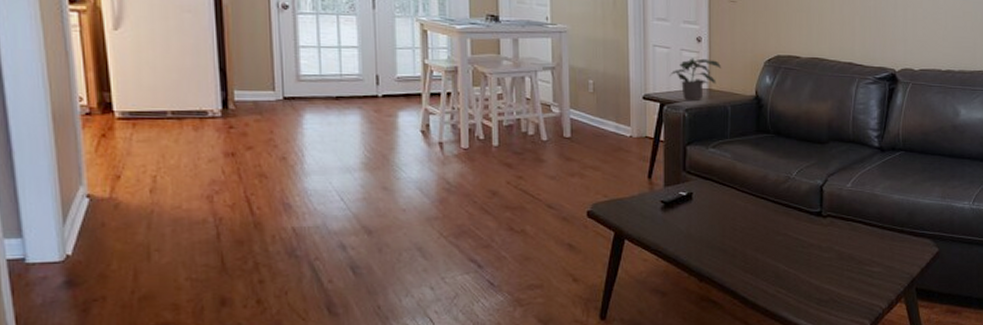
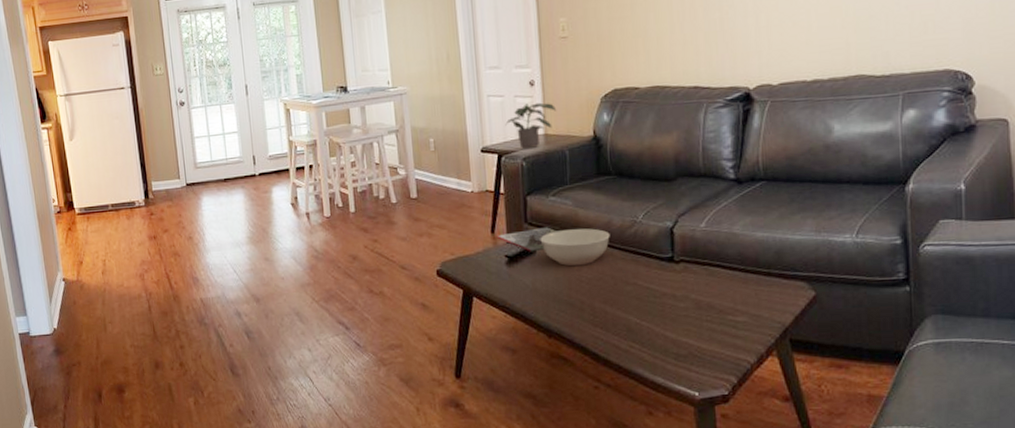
magazine: none [653,176,715,199] -> present [496,227,558,252]
bowl: none [697,181,765,215] -> present [540,228,610,267]

